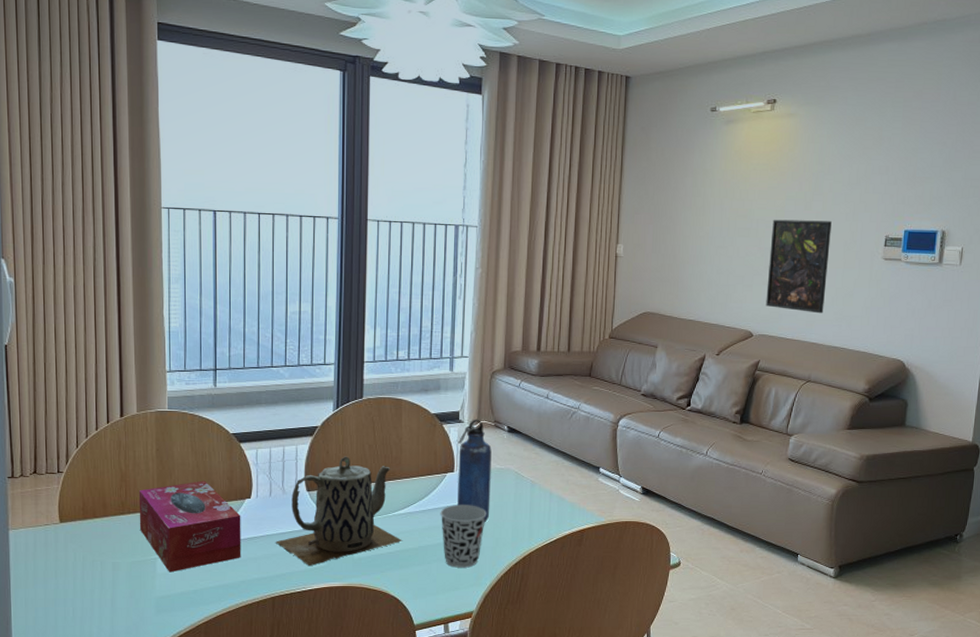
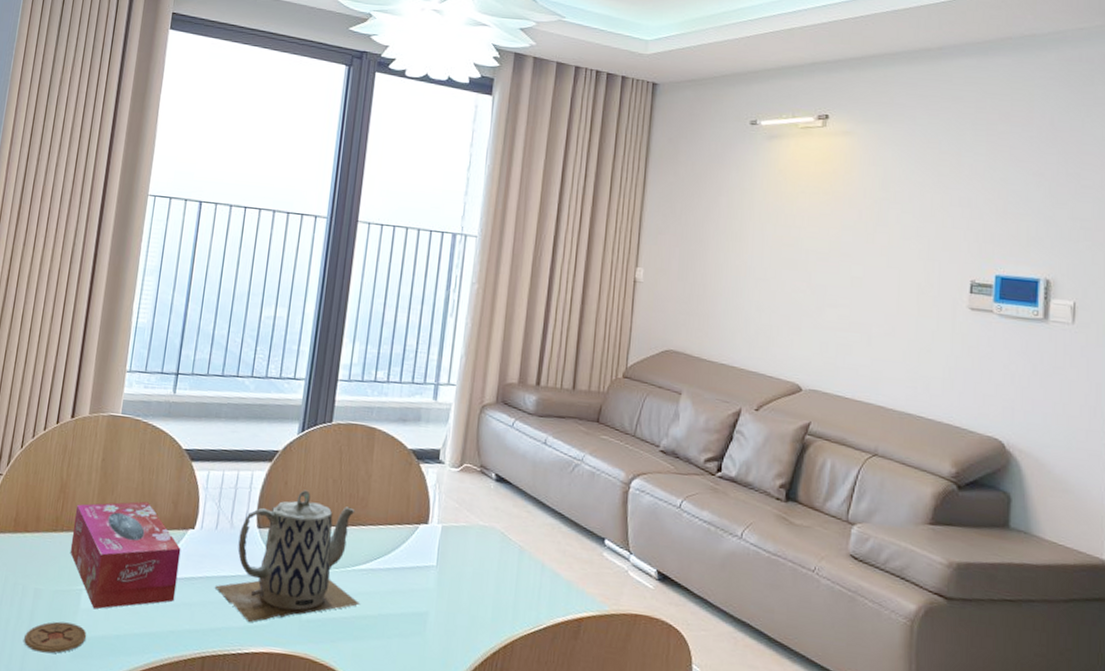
coaster: none [110,586,167,612] -> present [24,621,87,654]
cup: present [440,504,487,568] -> none [407,565,463,650]
water bottle: present [458,419,492,523] -> none [429,460,475,594]
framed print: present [766,219,832,314] -> none [818,251,900,370]

